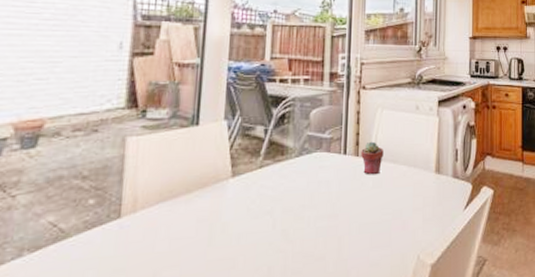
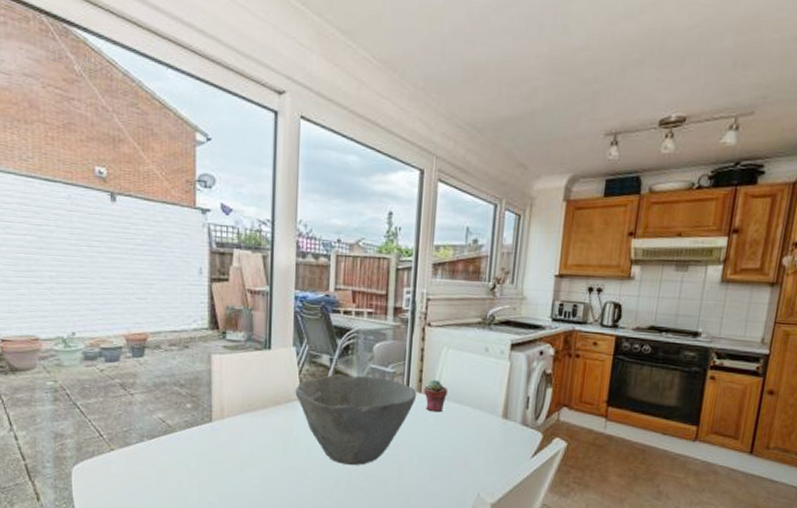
bowl: none [225,144,354,247] -> present [295,374,417,466]

